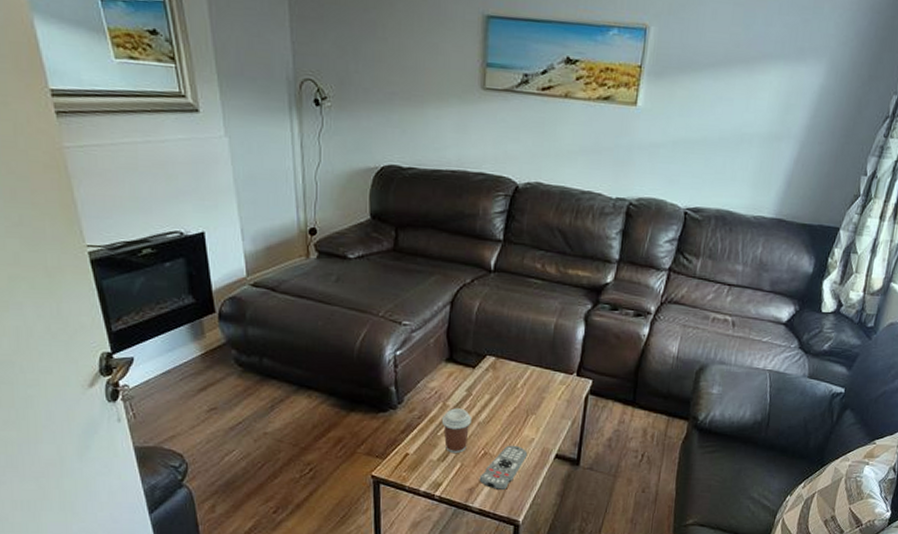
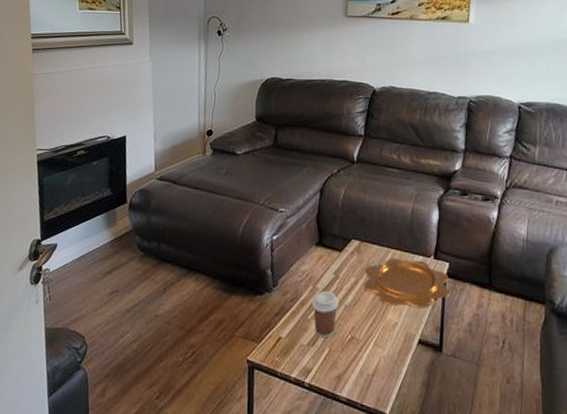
remote control: present [479,445,528,491] -> none [346,329,392,379]
decorative bowl: none [499,374,592,424] -> present [364,257,450,308]

